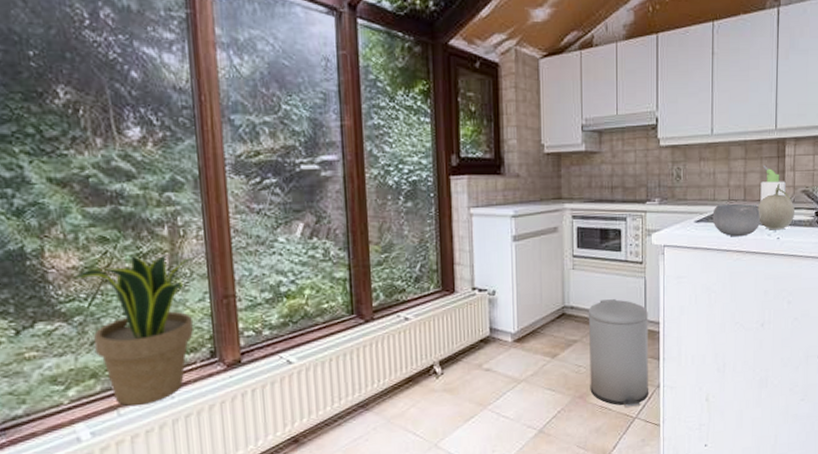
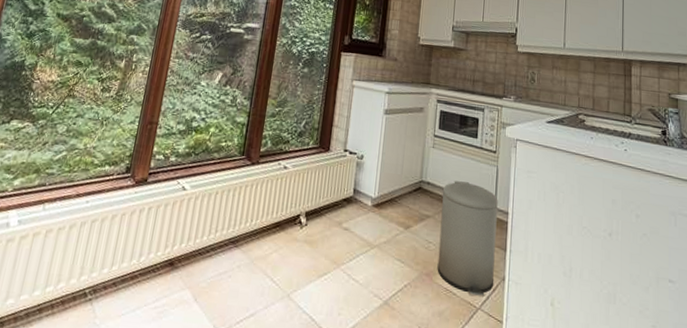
potted plant: present [73,253,196,406] -> none [44,78,138,204]
bowl: present [712,204,760,237] -> none [562,110,608,143]
fruit: present [758,184,796,230] -> none [605,99,642,143]
bottle: present [760,164,786,224] -> none [607,80,632,134]

